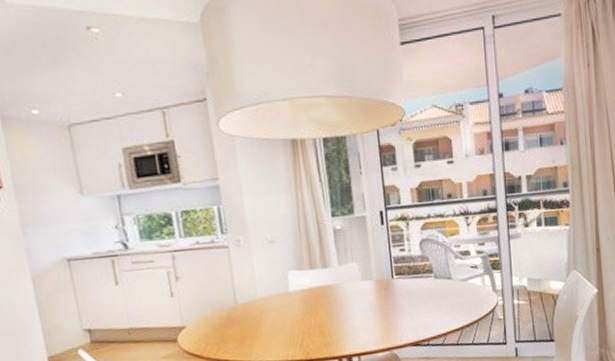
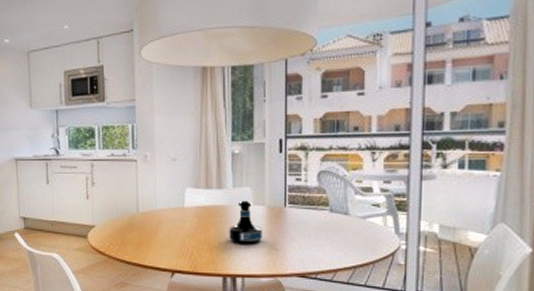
tequila bottle: none [339,276,374,323] -> present [229,200,262,244]

